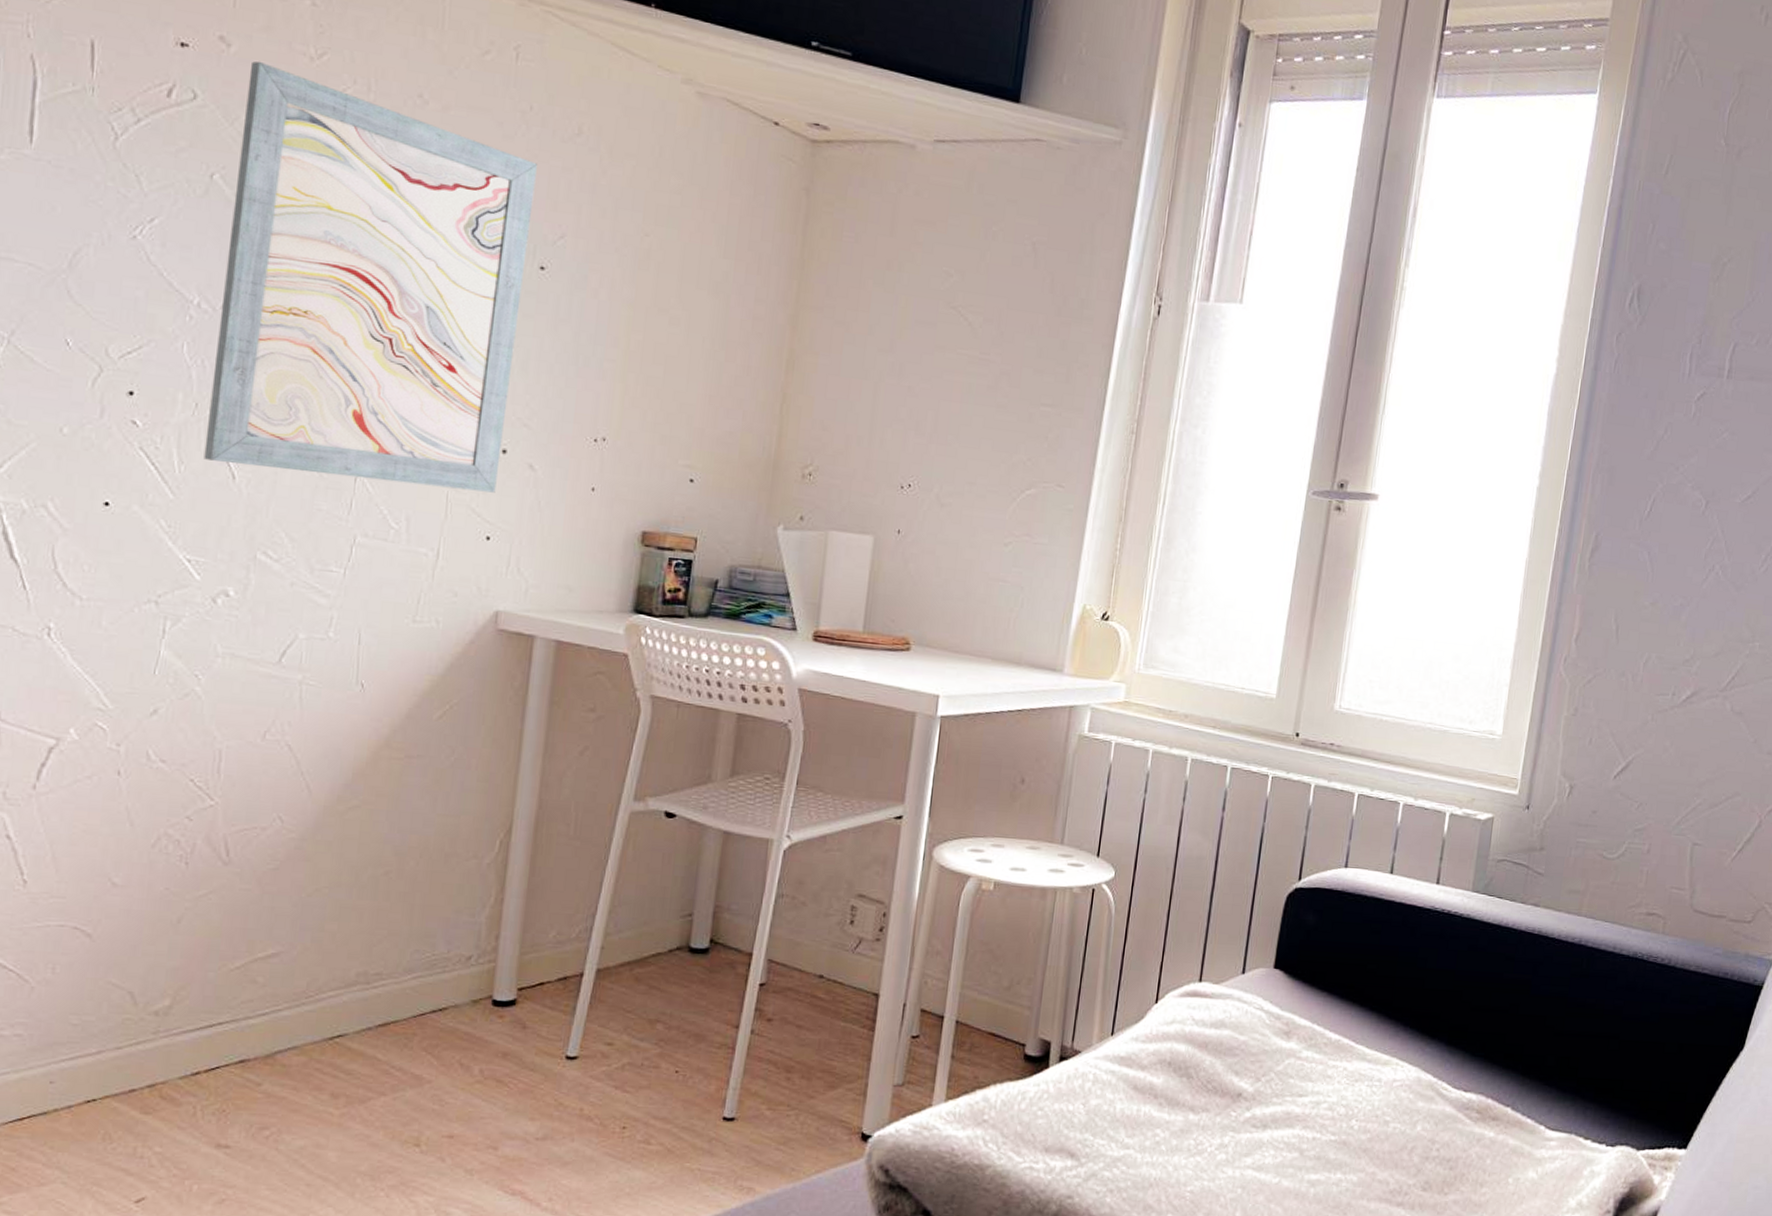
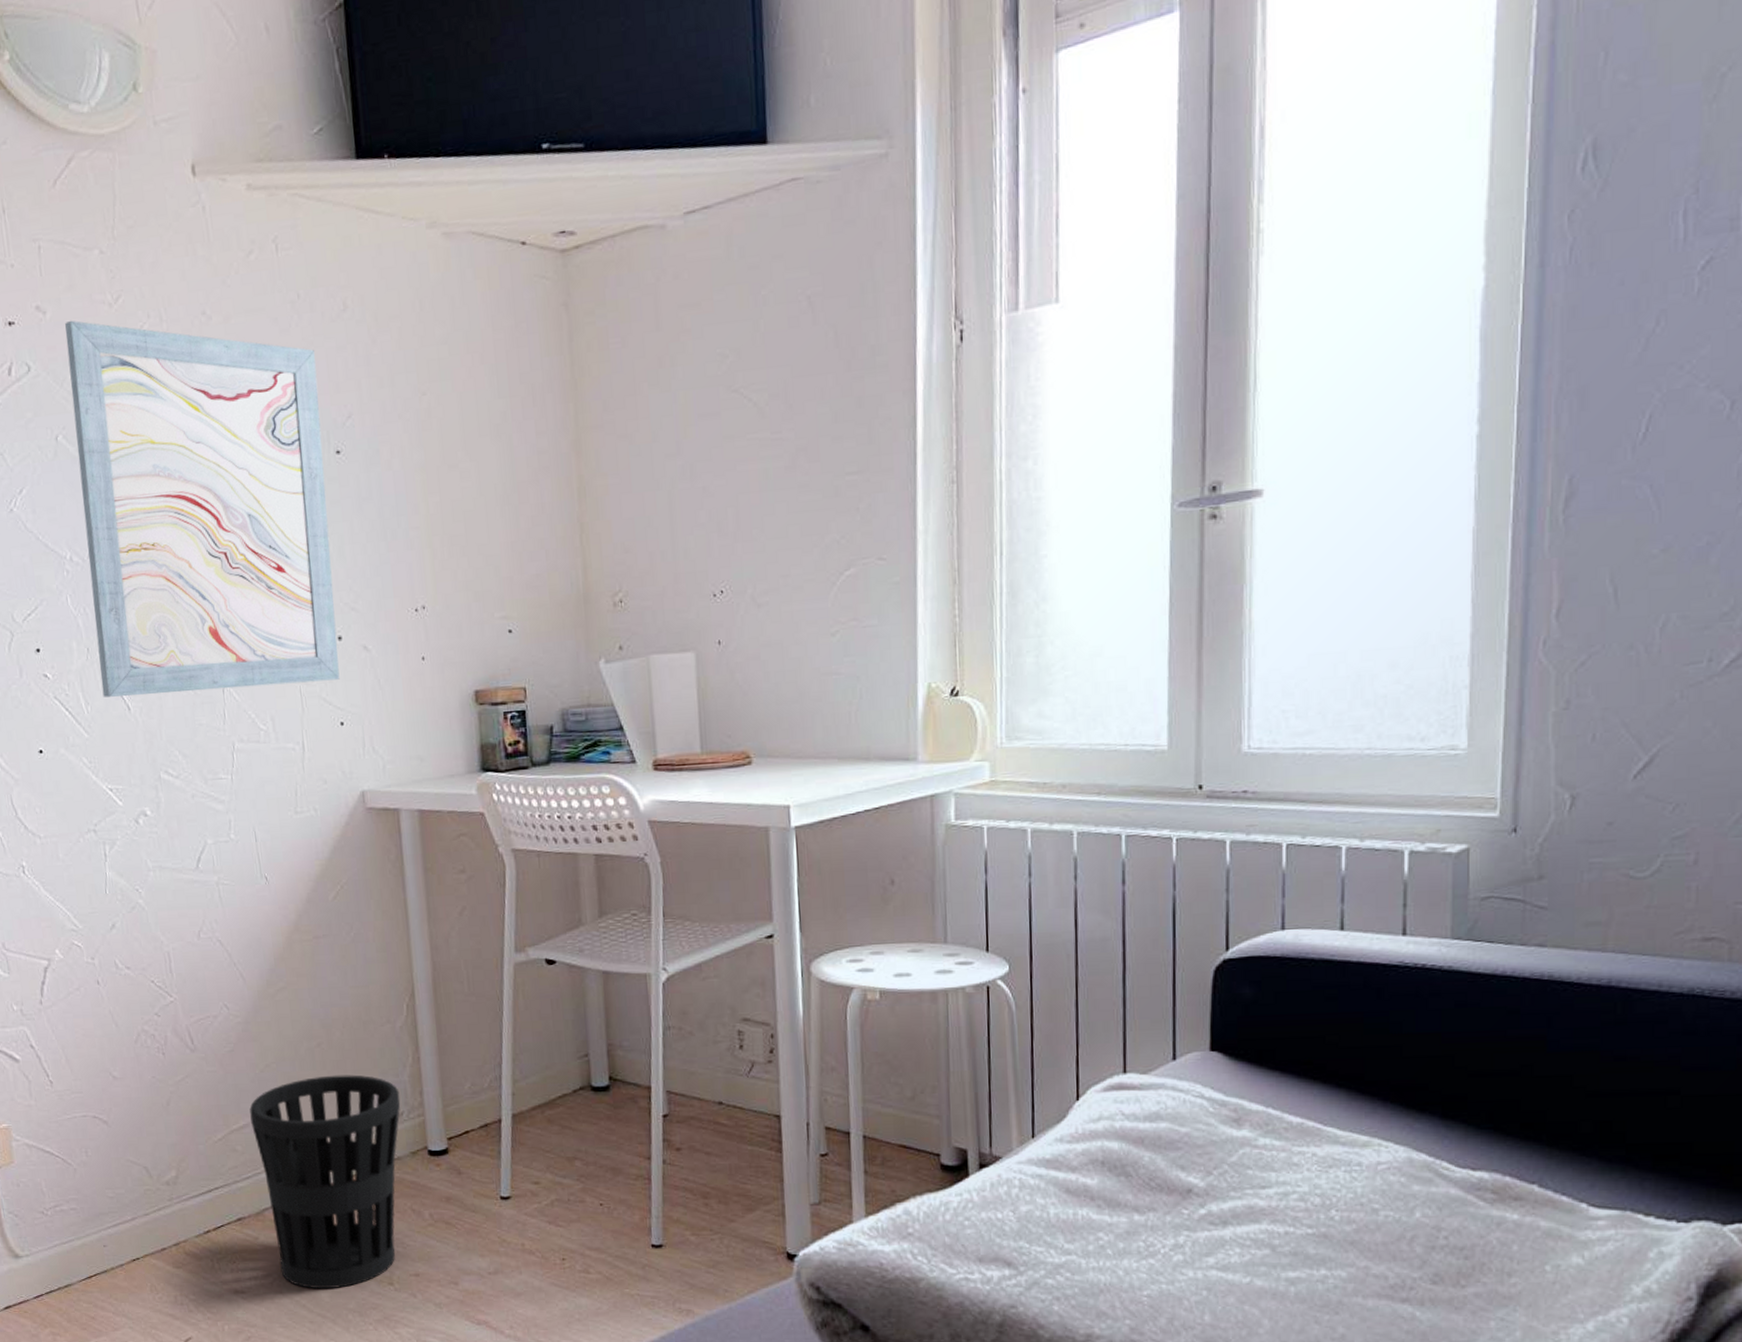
wastebasket: none [282,907,472,1148] -> present [249,1074,401,1289]

